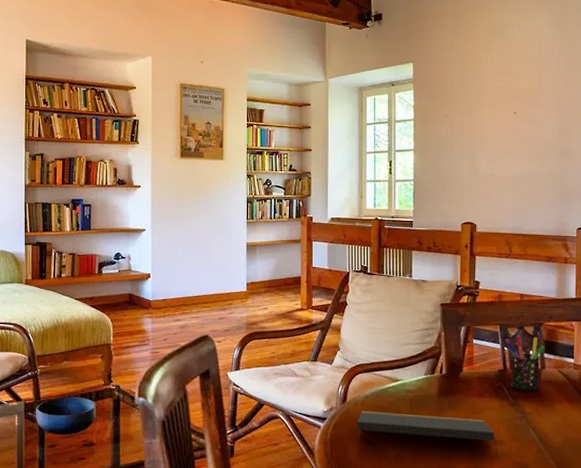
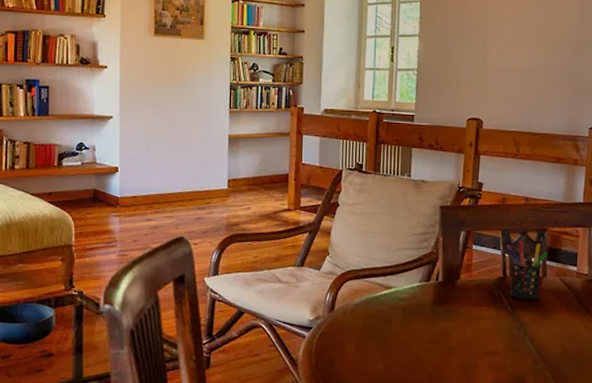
notepad: present [356,410,498,460] -> none [344,319,492,371]

